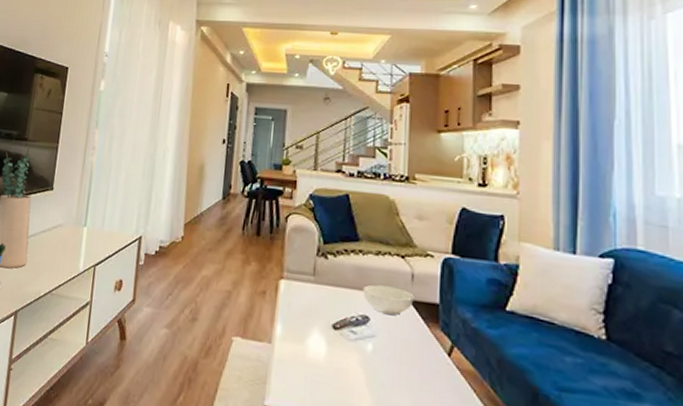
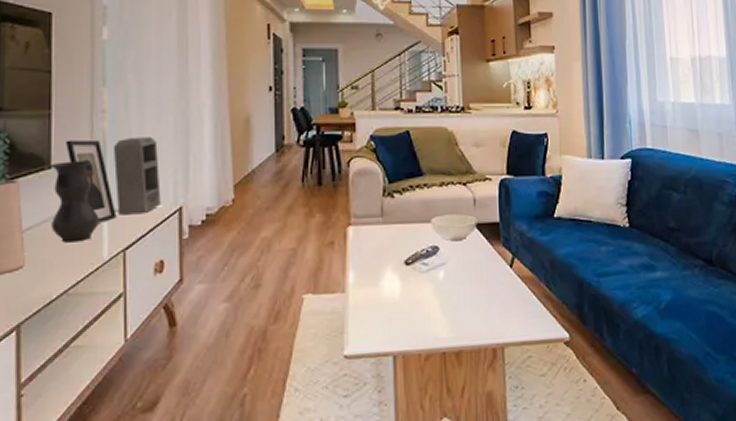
vase: none [47,185,81,253] -> present [49,161,99,243]
picture frame: none [65,169,93,240] -> present [66,139,117,223]
speaker: none [93,171,130,238] -> present [113,136,161,215]

